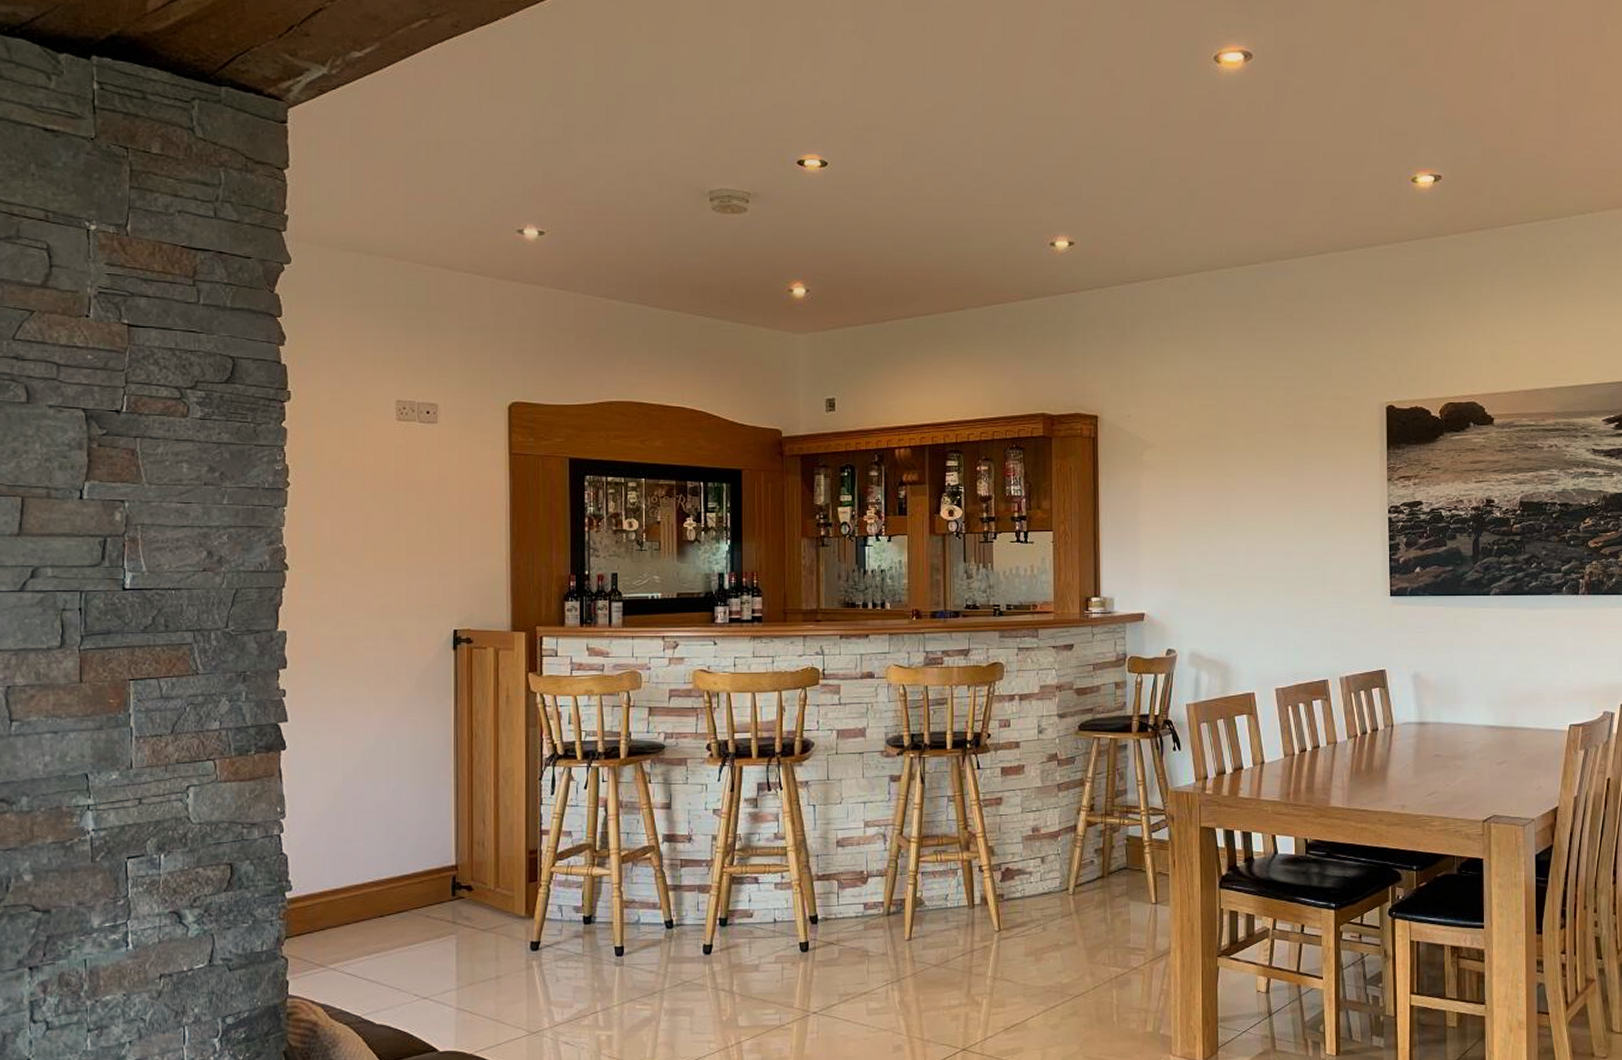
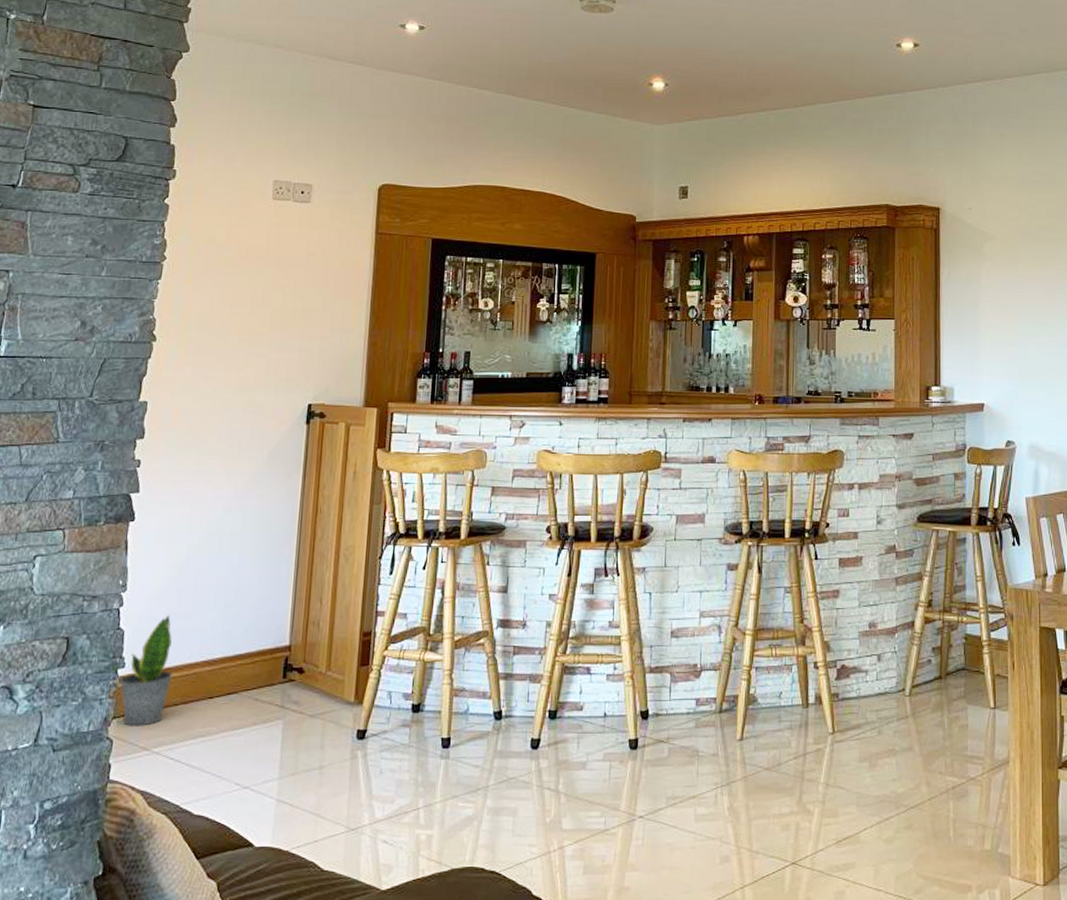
potted plant: none [288,839,341,945] -> present [119,614,172,726]

